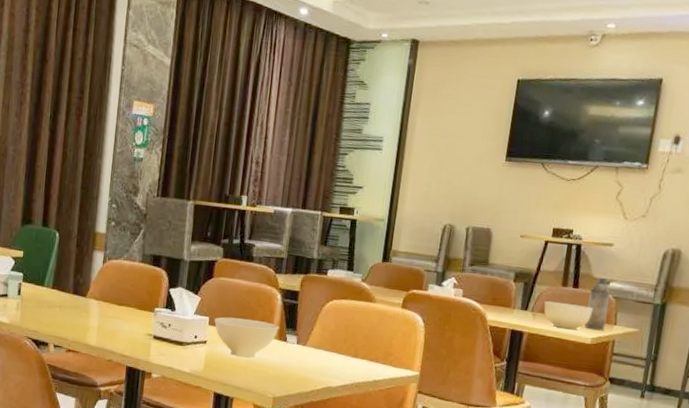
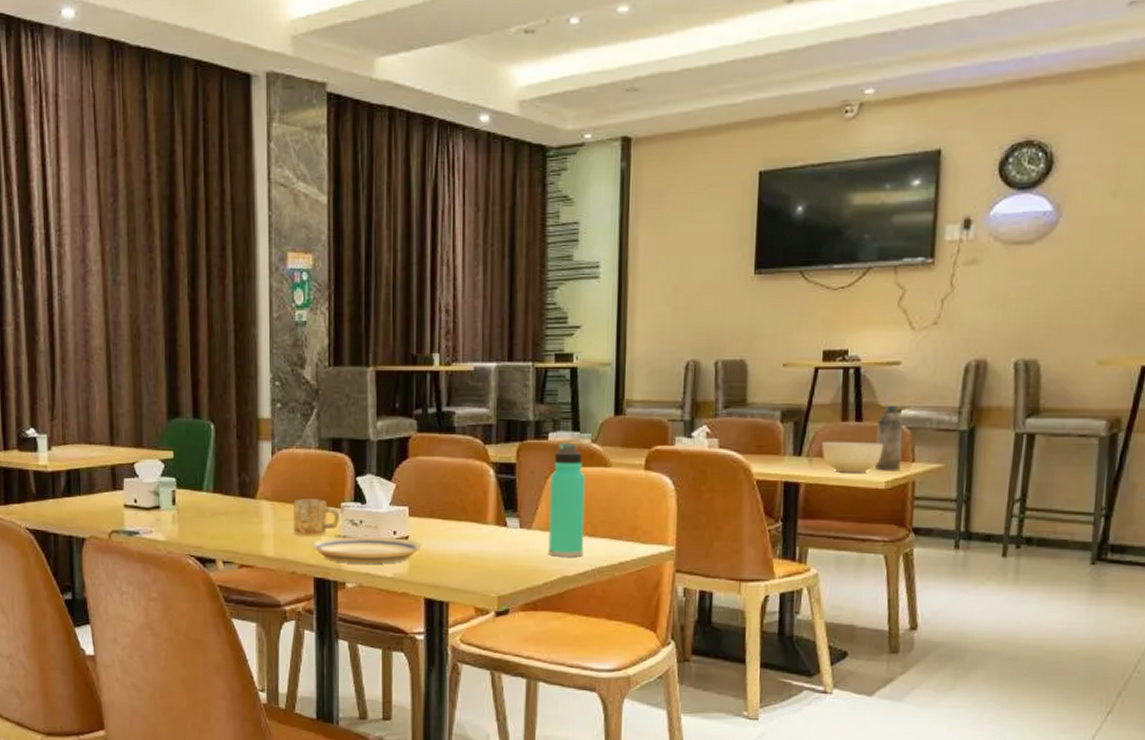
mug: none [114,301,153,333] -> present [292,499,340,537]
plate: none [127,335,217,361] -> present [311,536,422,564]
bowl: present [214,317,279,358] -> none [416,503,496,551]
thermos bottle: none [318,279,354,373] -> present [548,442,586,557]

